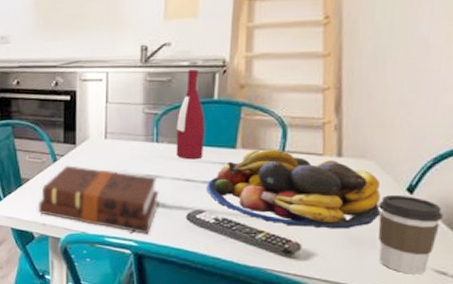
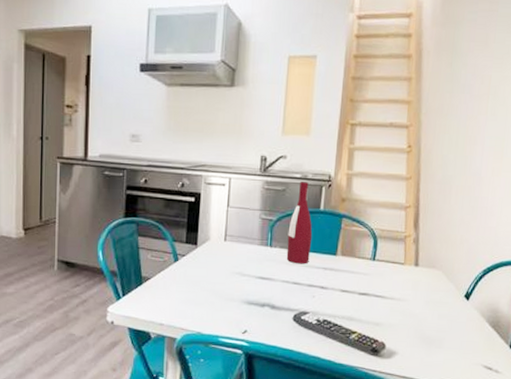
hardback book: present [38,165,159,234] -> none [156,265,270,334]
fruit bowl: present [206,149,381,229] -> none [311,257,446,330]
coffee cup: present [378,195,443,275] -> none [444,301,490,370]

